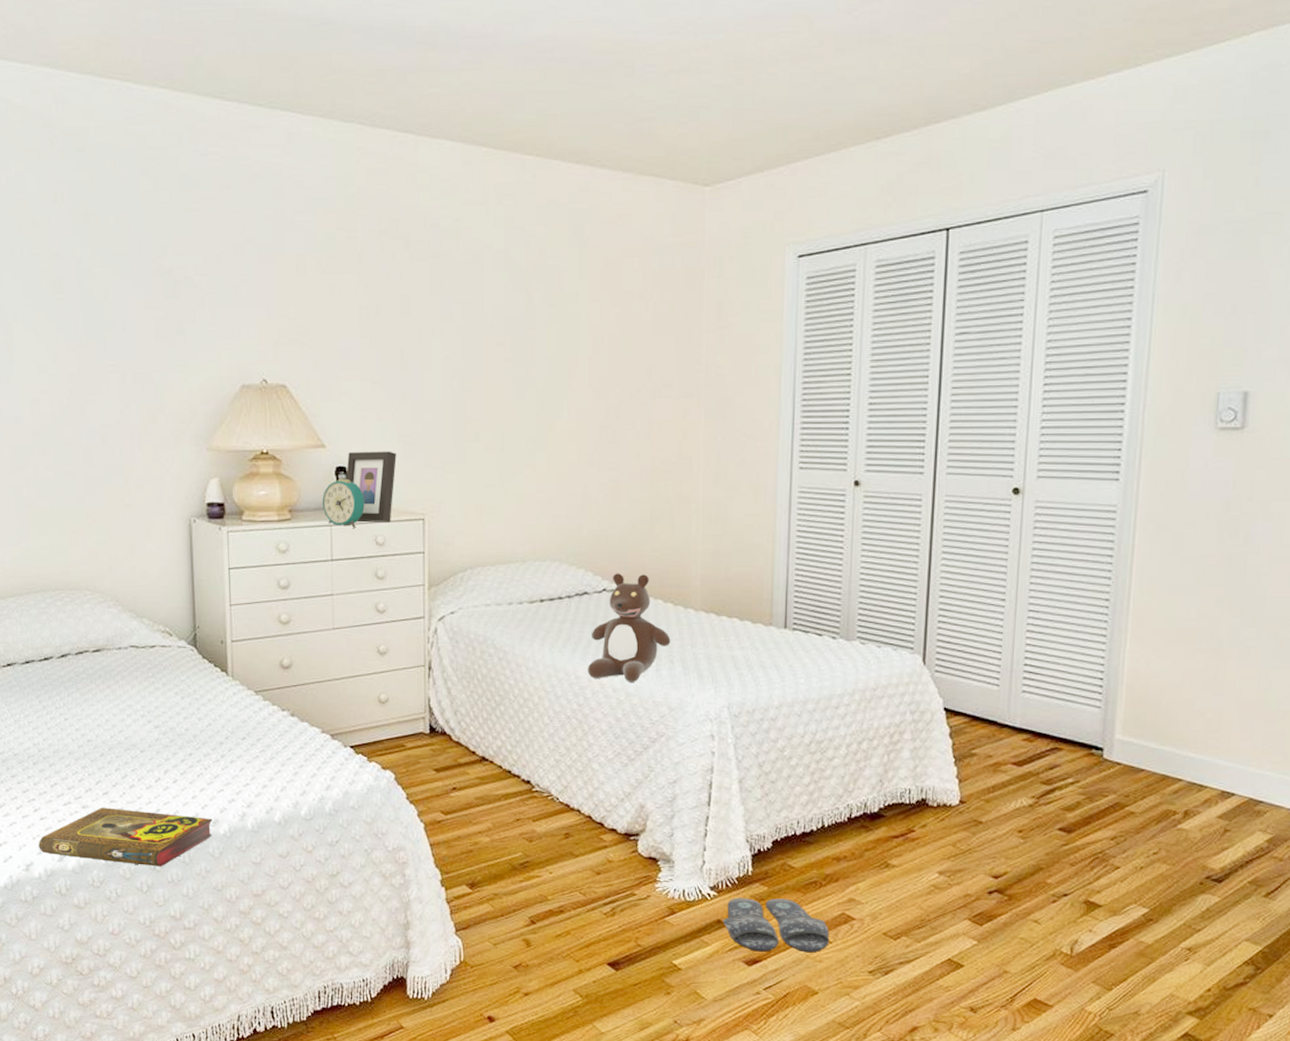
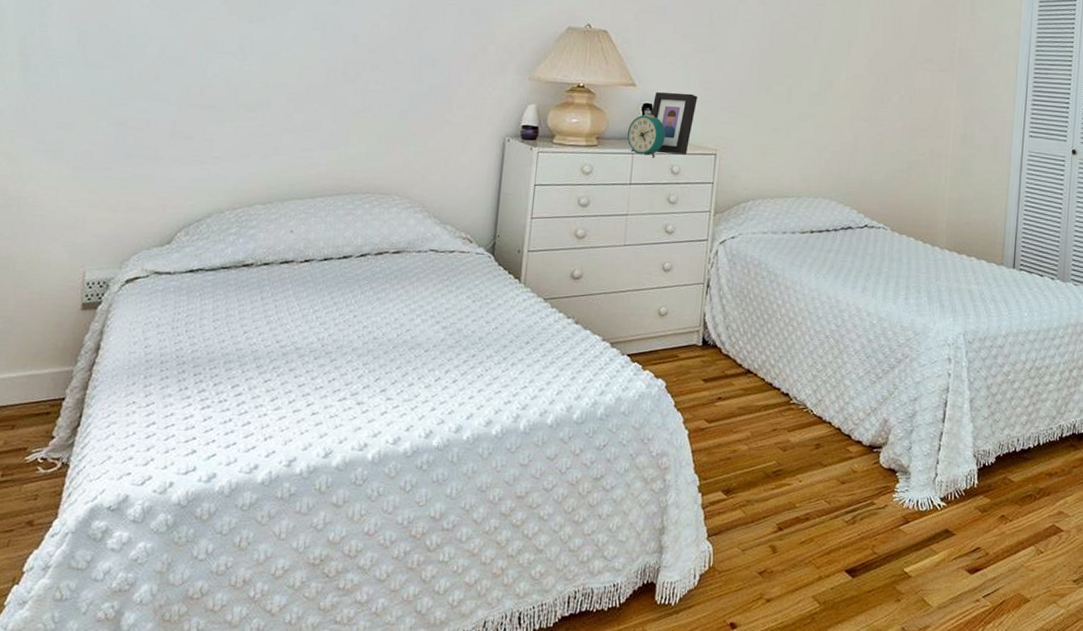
book: present [38,807,213,867] -> none [305,404,486,466]
stuffed animal: present [588,573,671,682] -> none [847,212,919,308]
slippers: present [723,898,830,953] -> none [950,509,1041,562]

